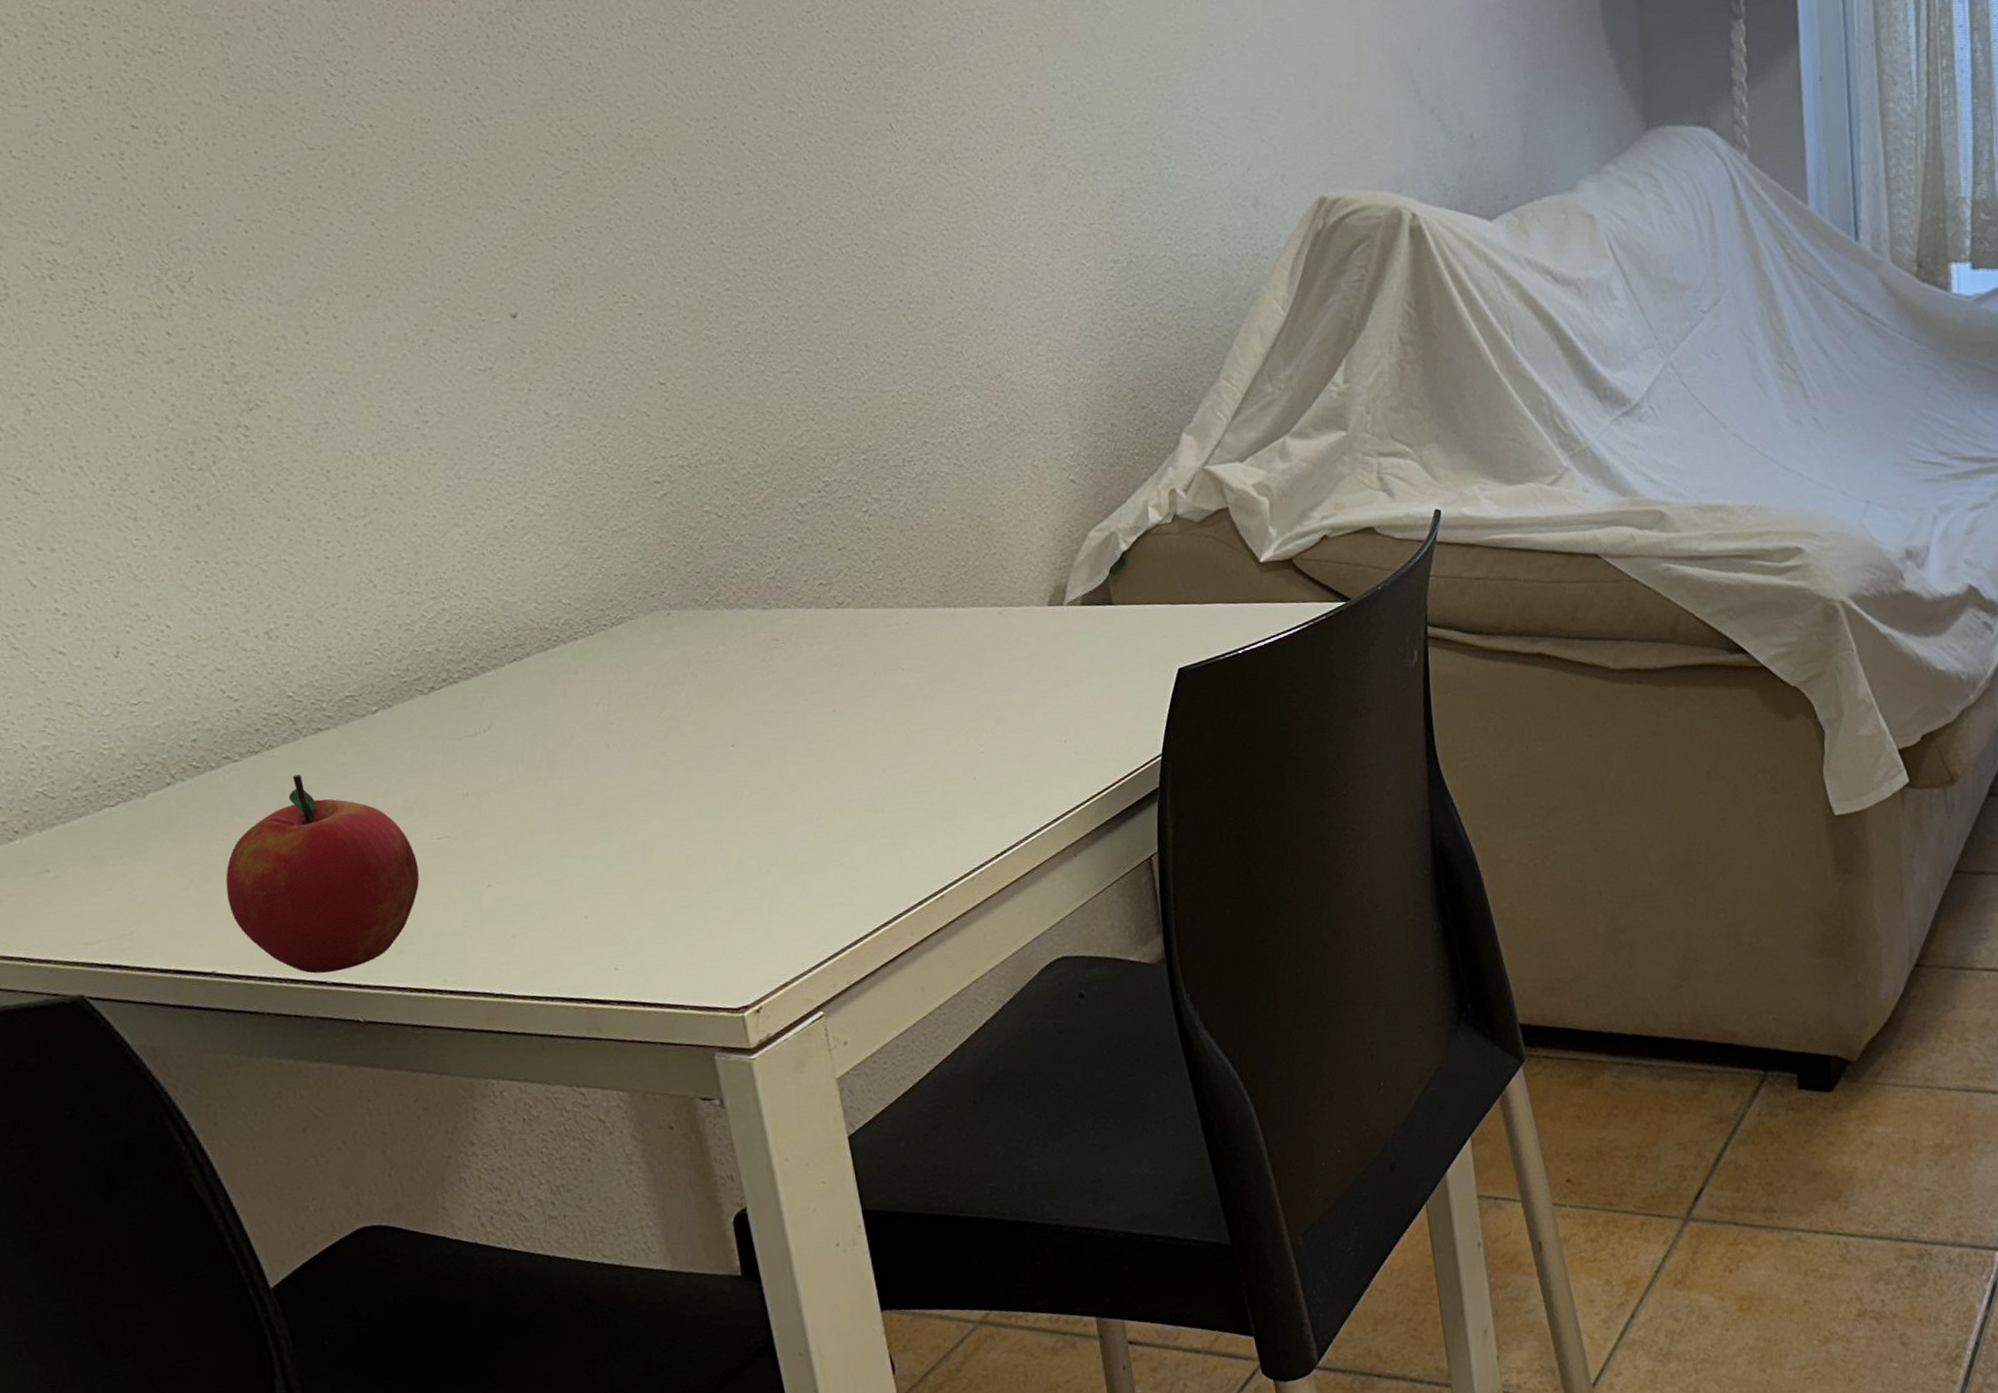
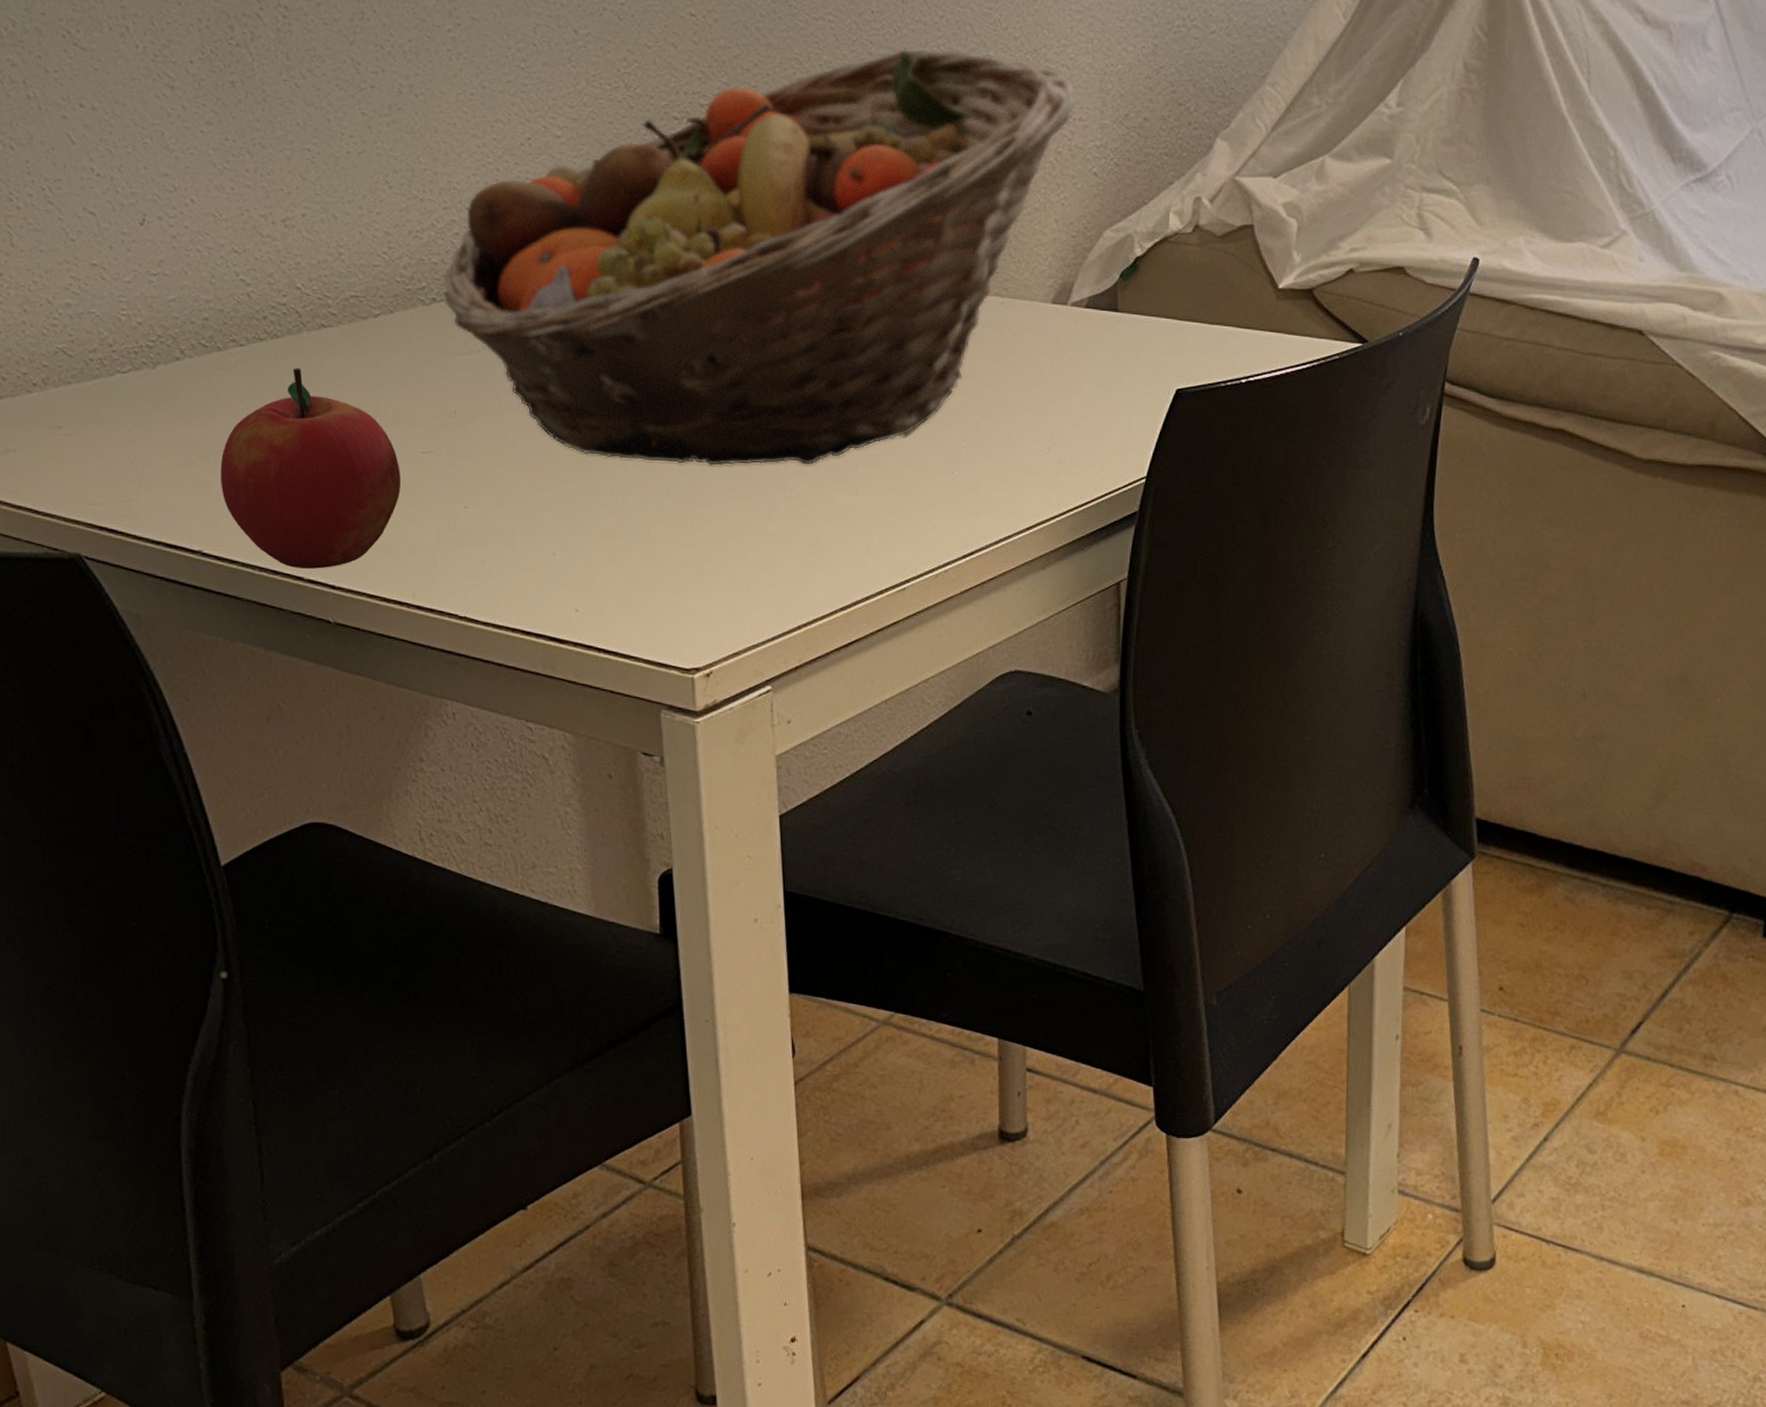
fruit basket: none [439,385,1046,816] -> present [443,48,1077,466]

